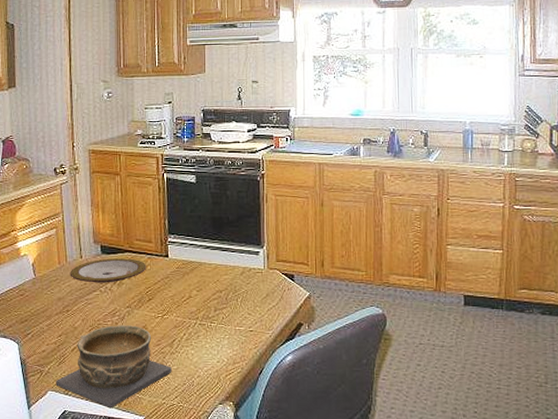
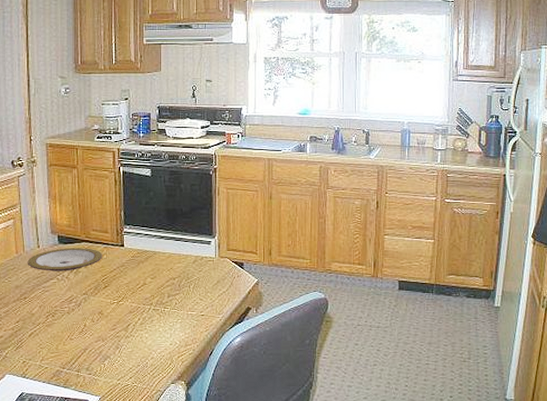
bowl: present [56,325,172,409] -> none [13,311,127,390]

